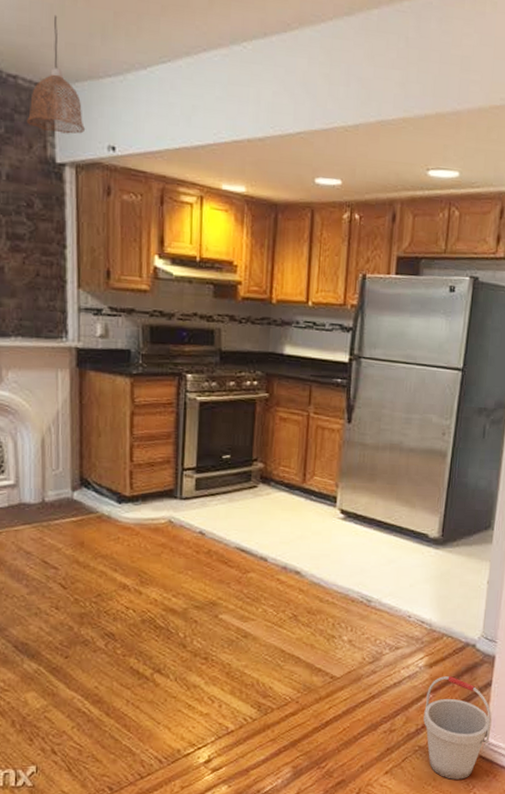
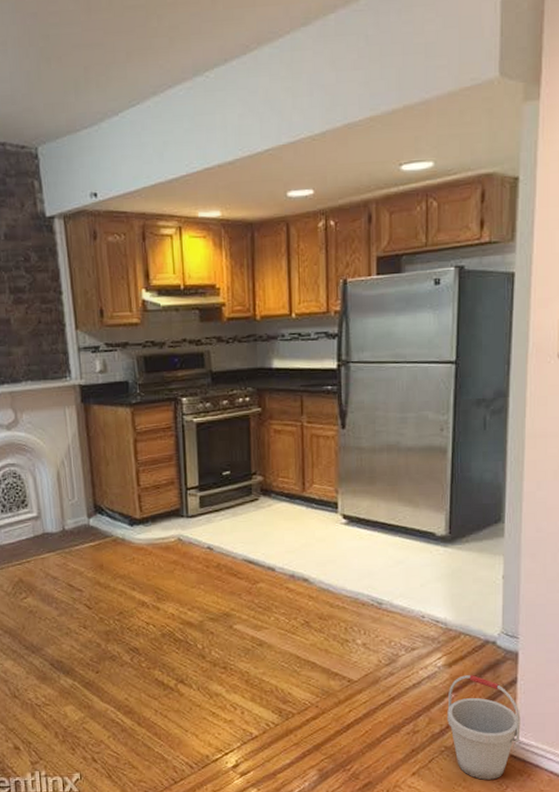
pendant lamp: present [26,14,86,134] -> none [17,80,69,189]

